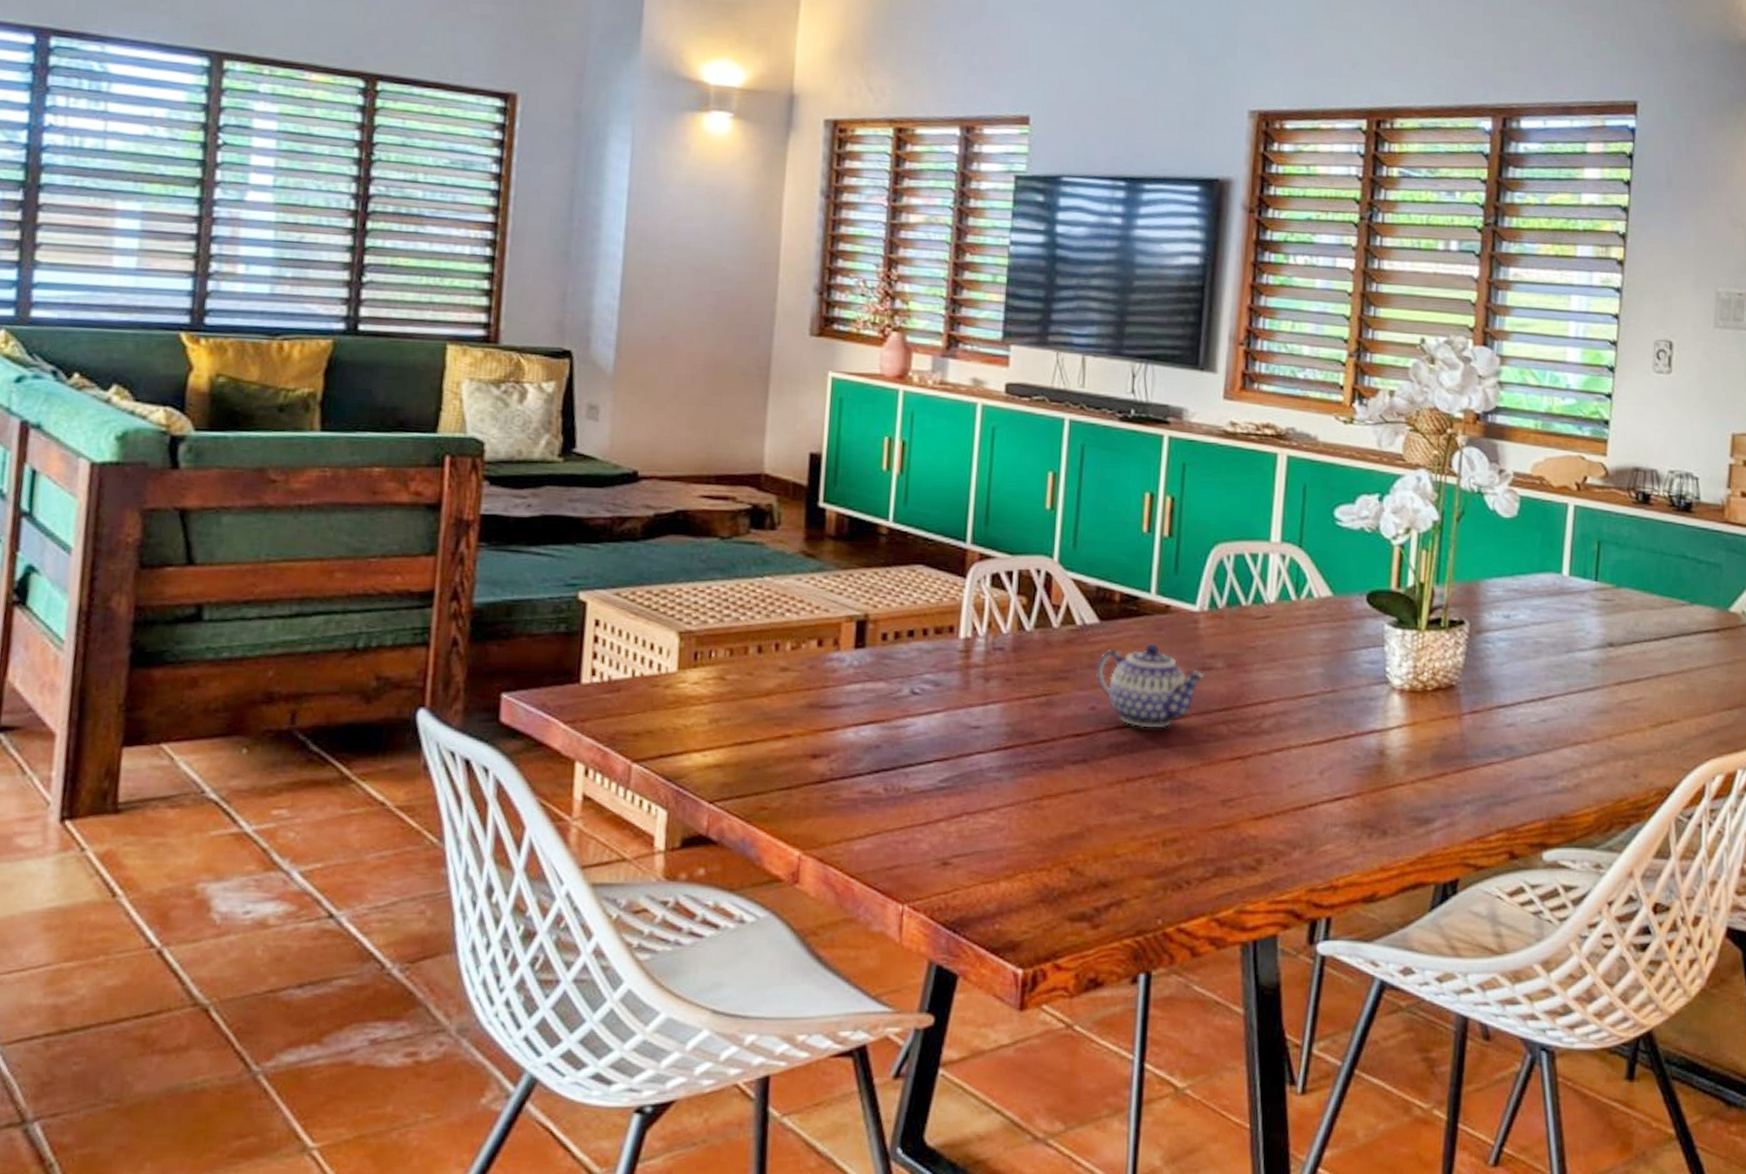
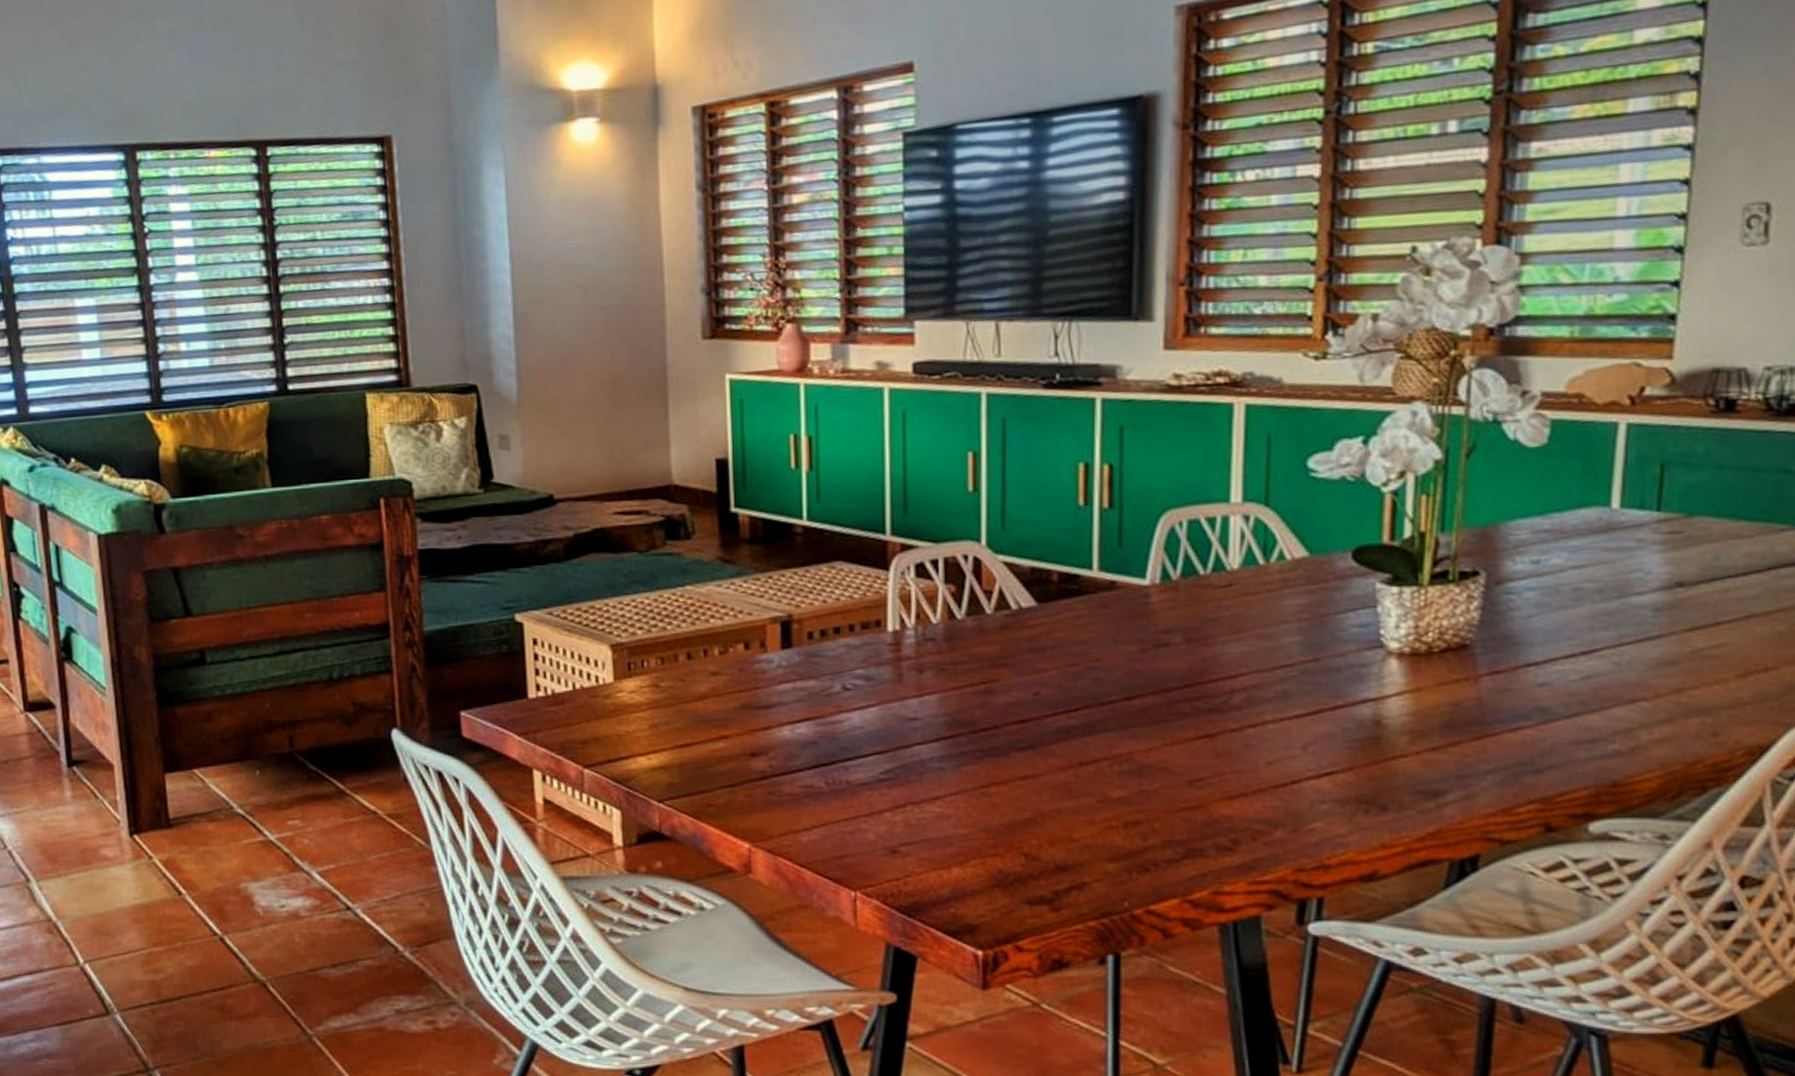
teapot: present [1095,643,1205,728] -> none [1036,622,1161,711]

